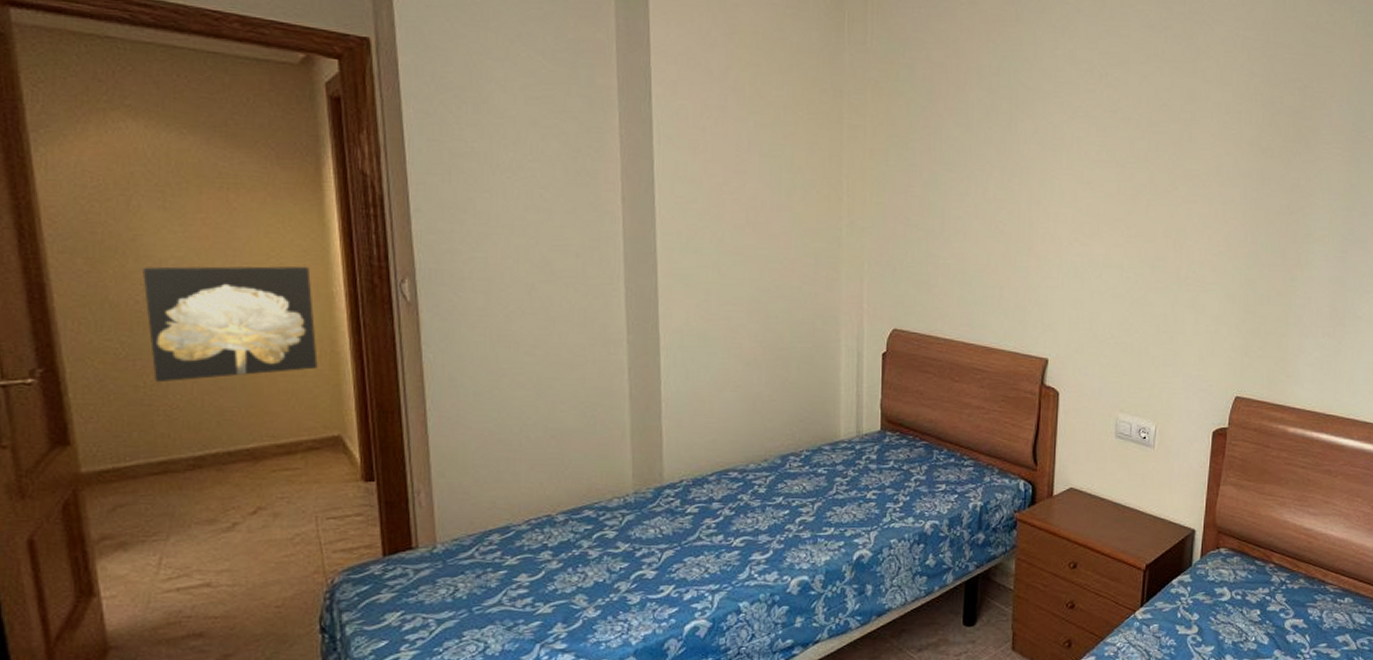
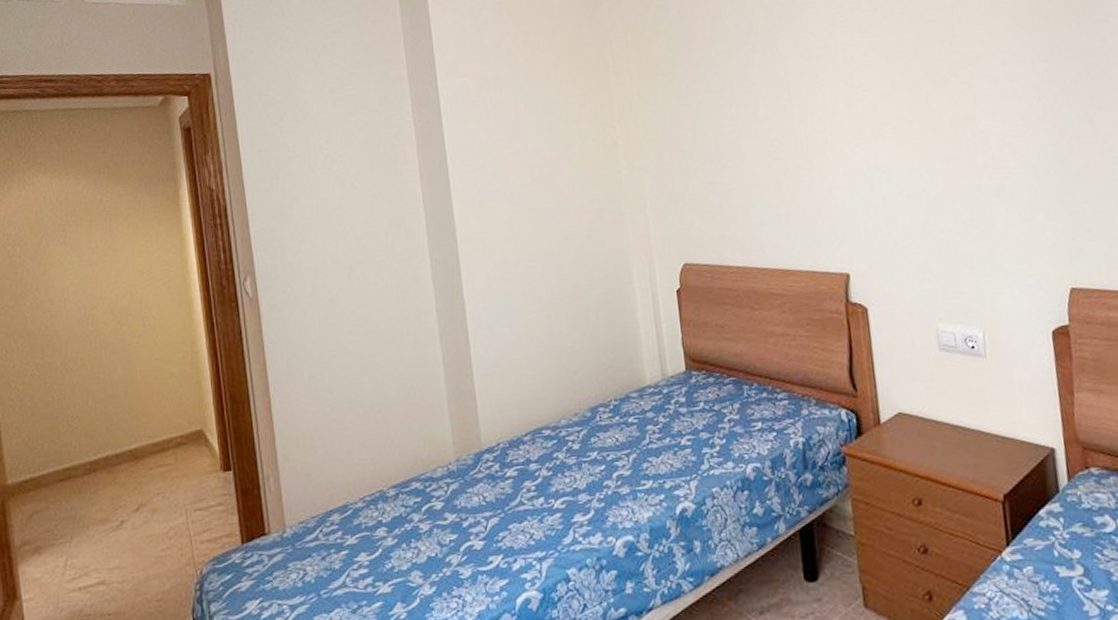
wall art: present [143,266,318,383] -> none [51,278,182,397]

